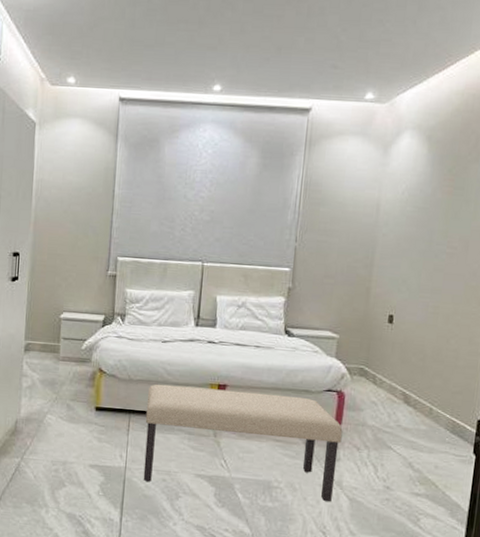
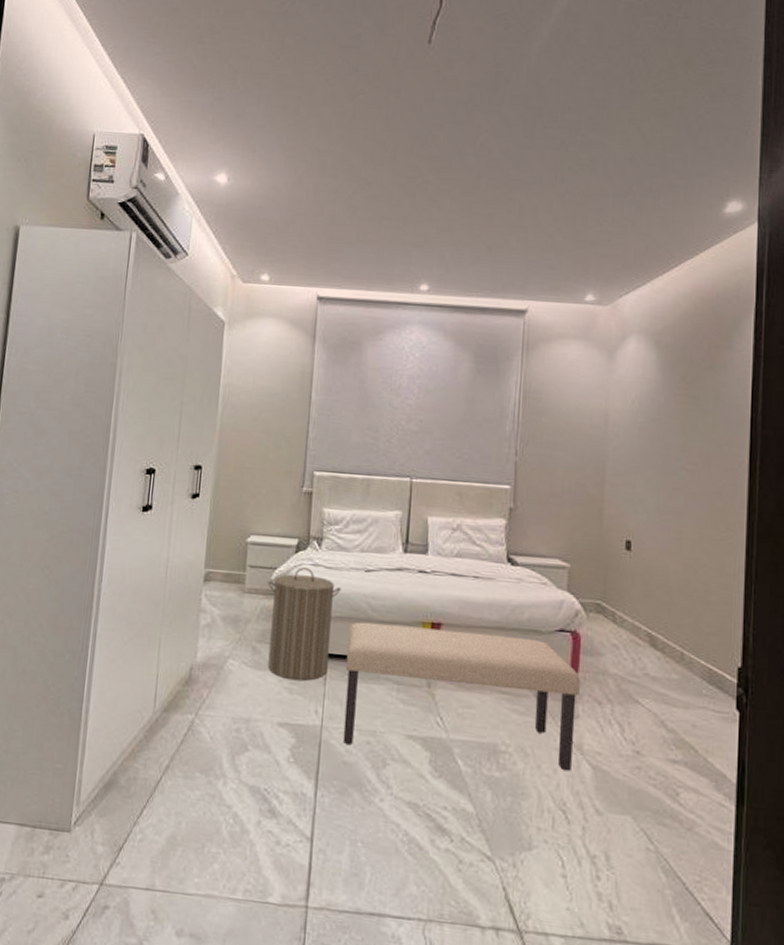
laundry hamper: none [79,339,141,432] -> present [268,567,341,681]

